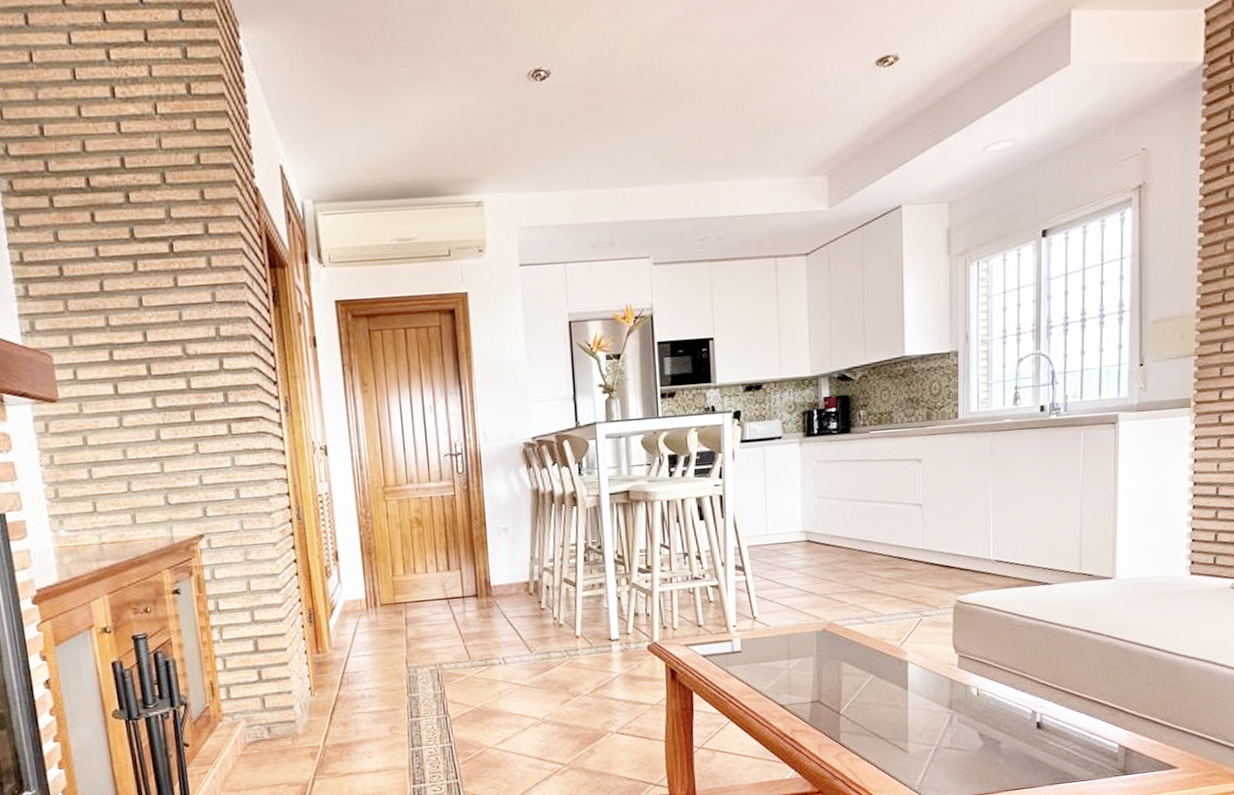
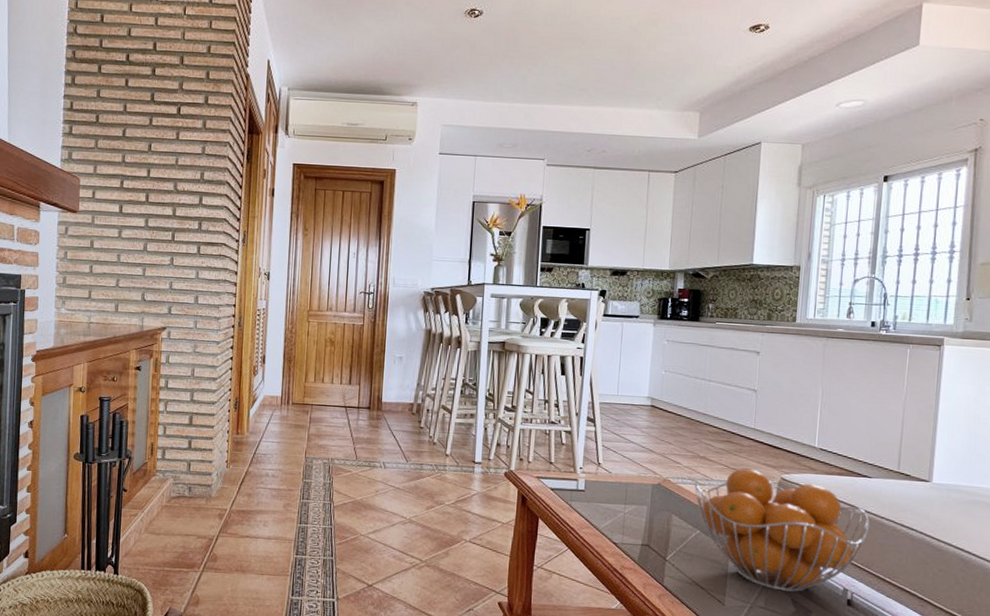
fruit basket: none [863,595,1055,725] -> present [694,468,870,592]

